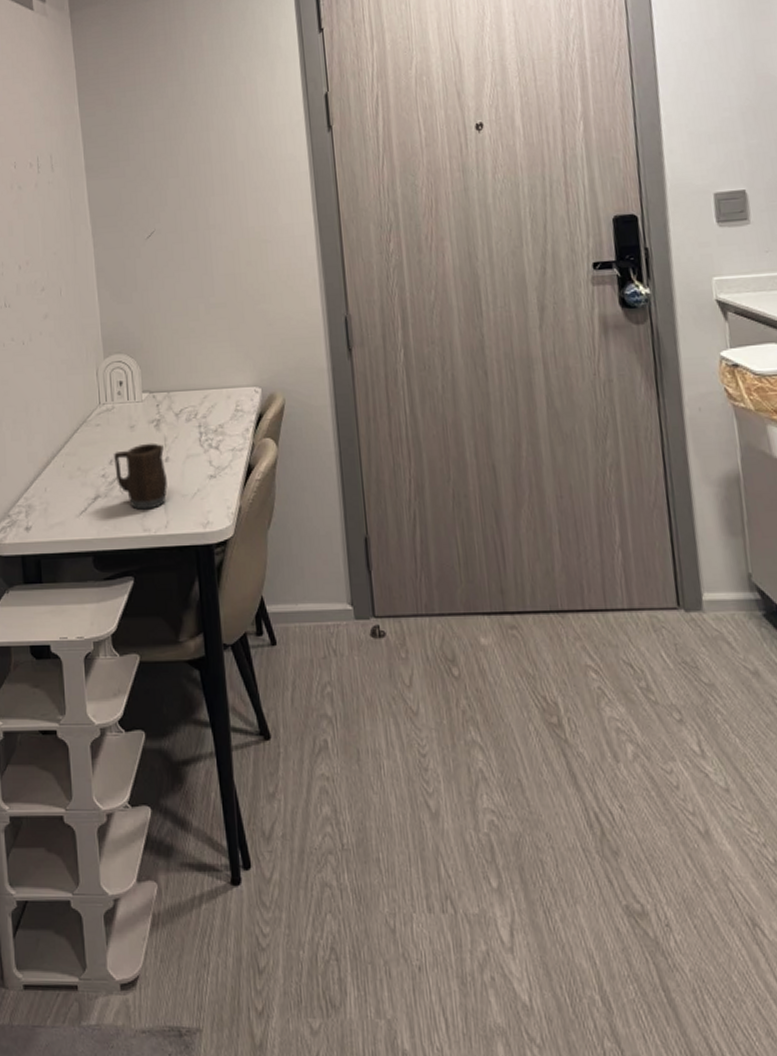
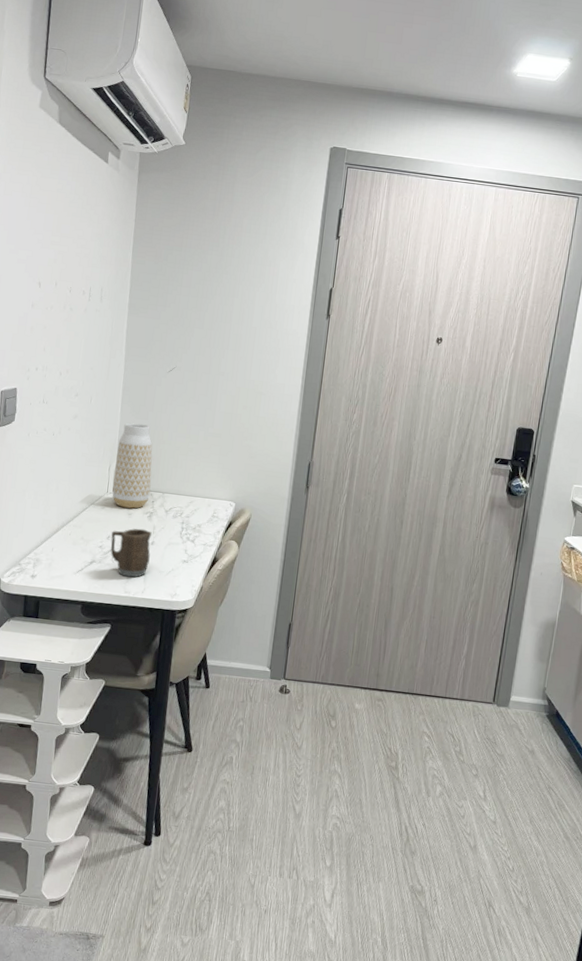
vase: none [102,309,152,420] -> present [112,422,153,509]

